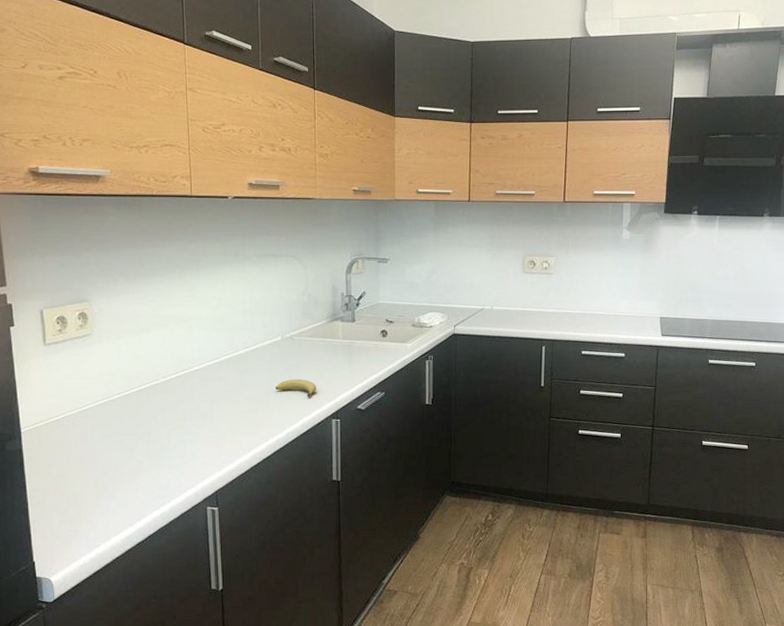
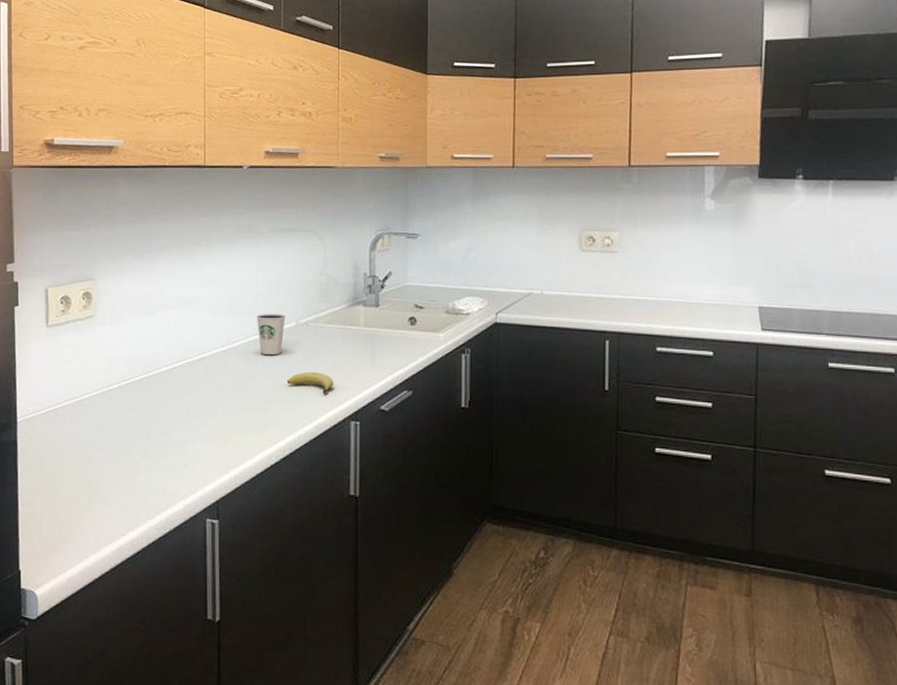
dixie cup: none [245,330,273,365] -> present [256,314,286,354]

